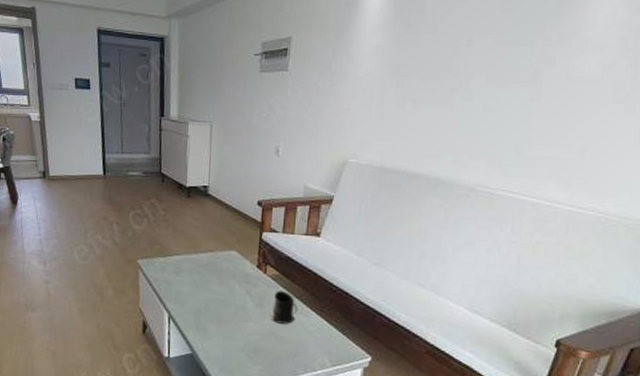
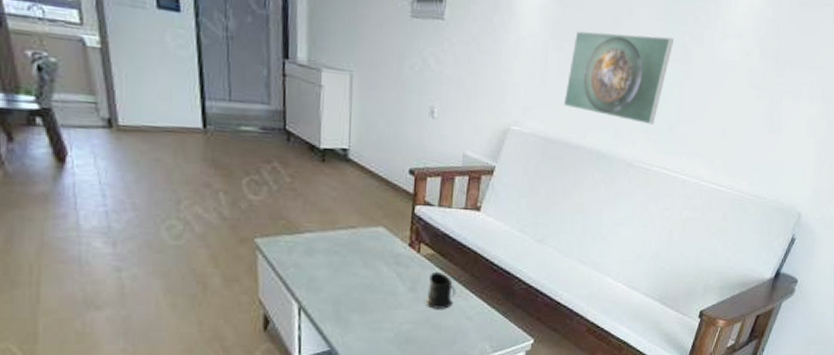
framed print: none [400,60,519,149] -> present [563,31,674,125]

